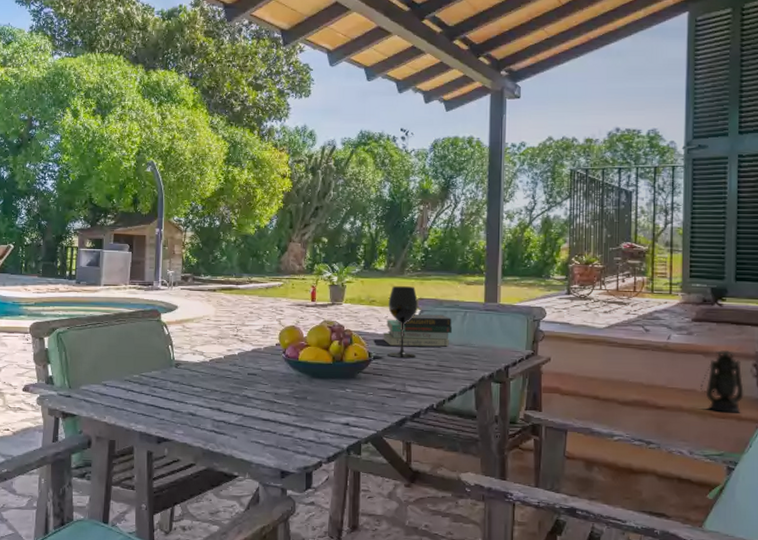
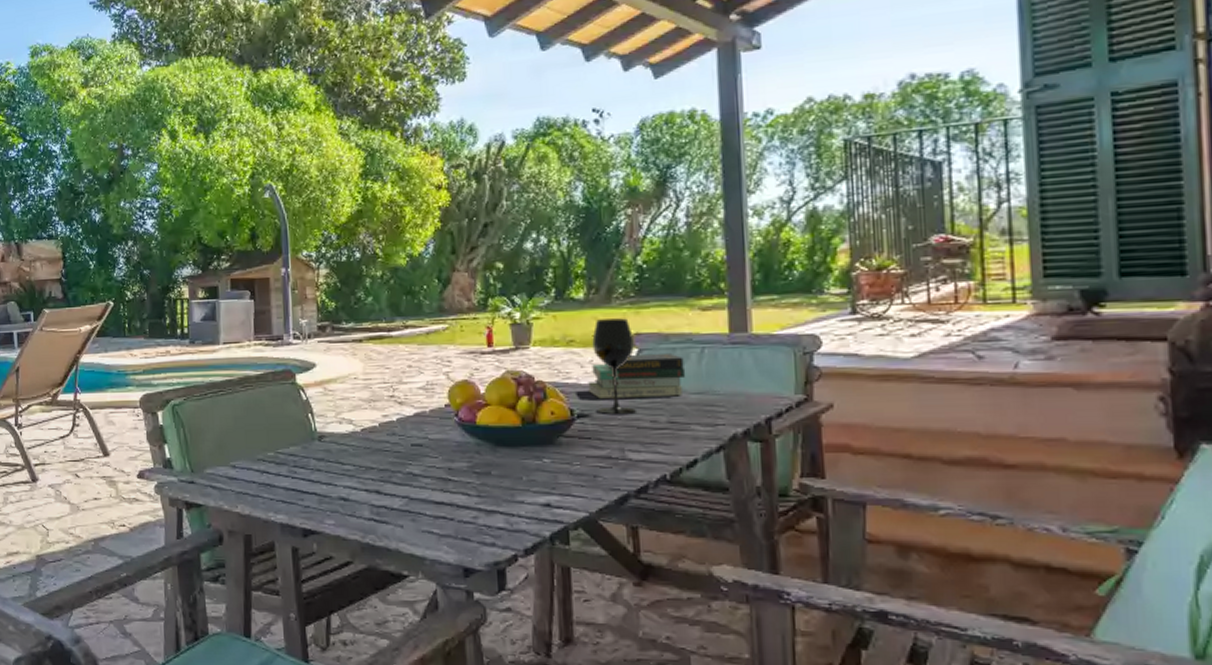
lantern: present [700,349,744,413] -> none [1073,378,1146,470]

